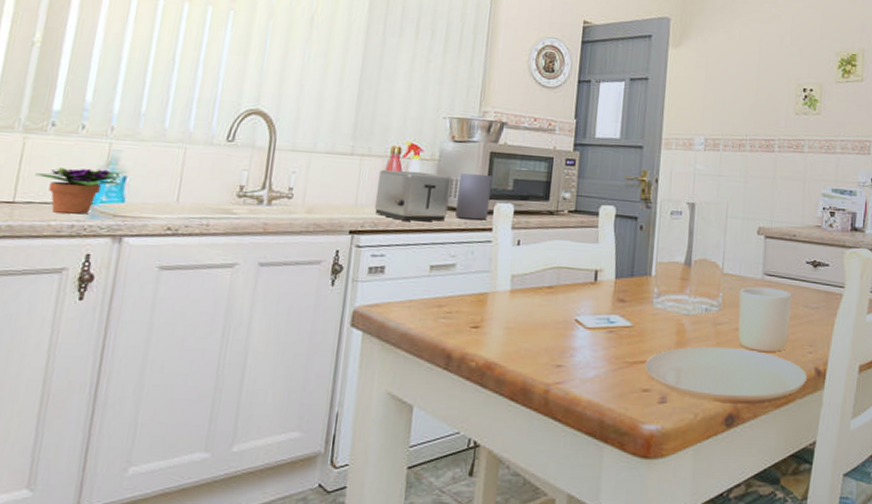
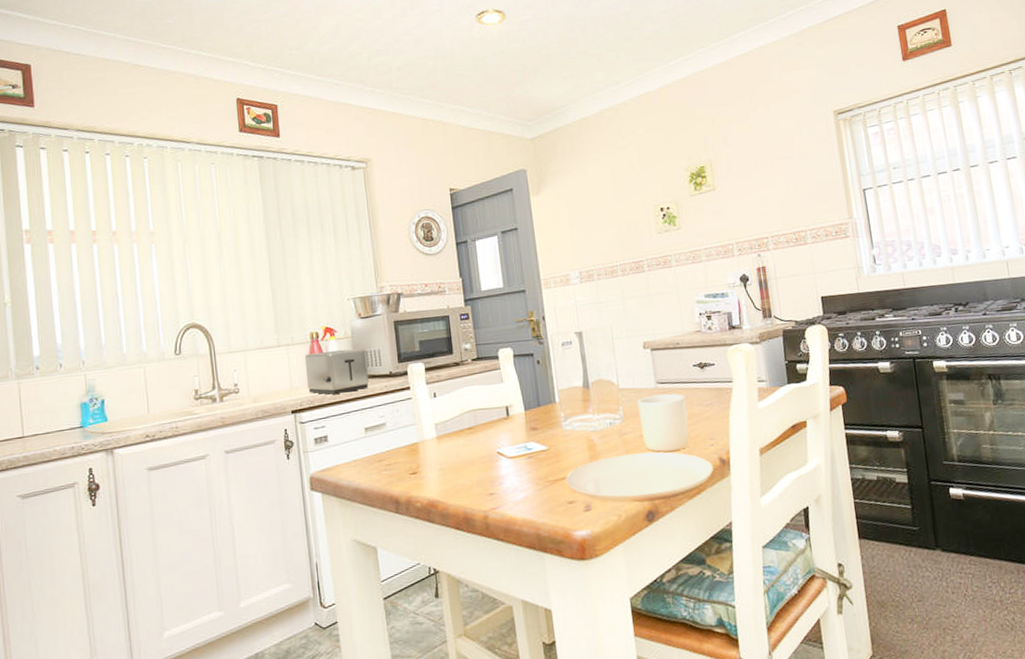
potted flower: present [35,167,121,214] -> none [34,397,101,440]
canister: present [455,173,492,220] -> none [373,342,403,384]

